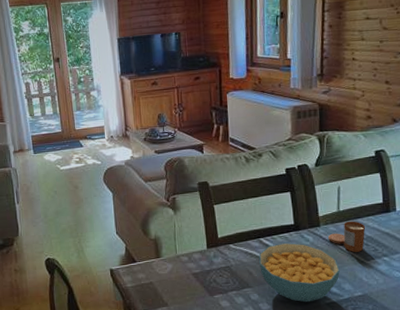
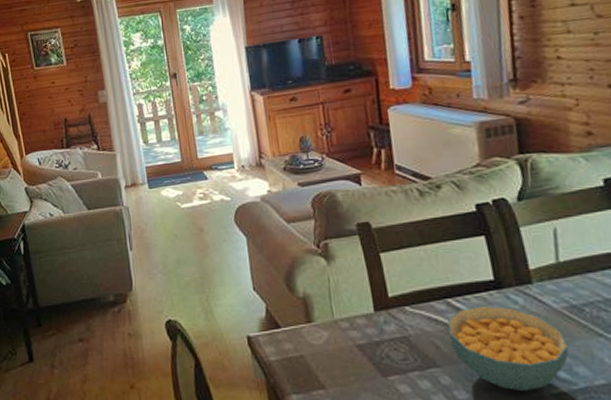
candle: present [328,221,366,252] -> none [546,276,602,321]

